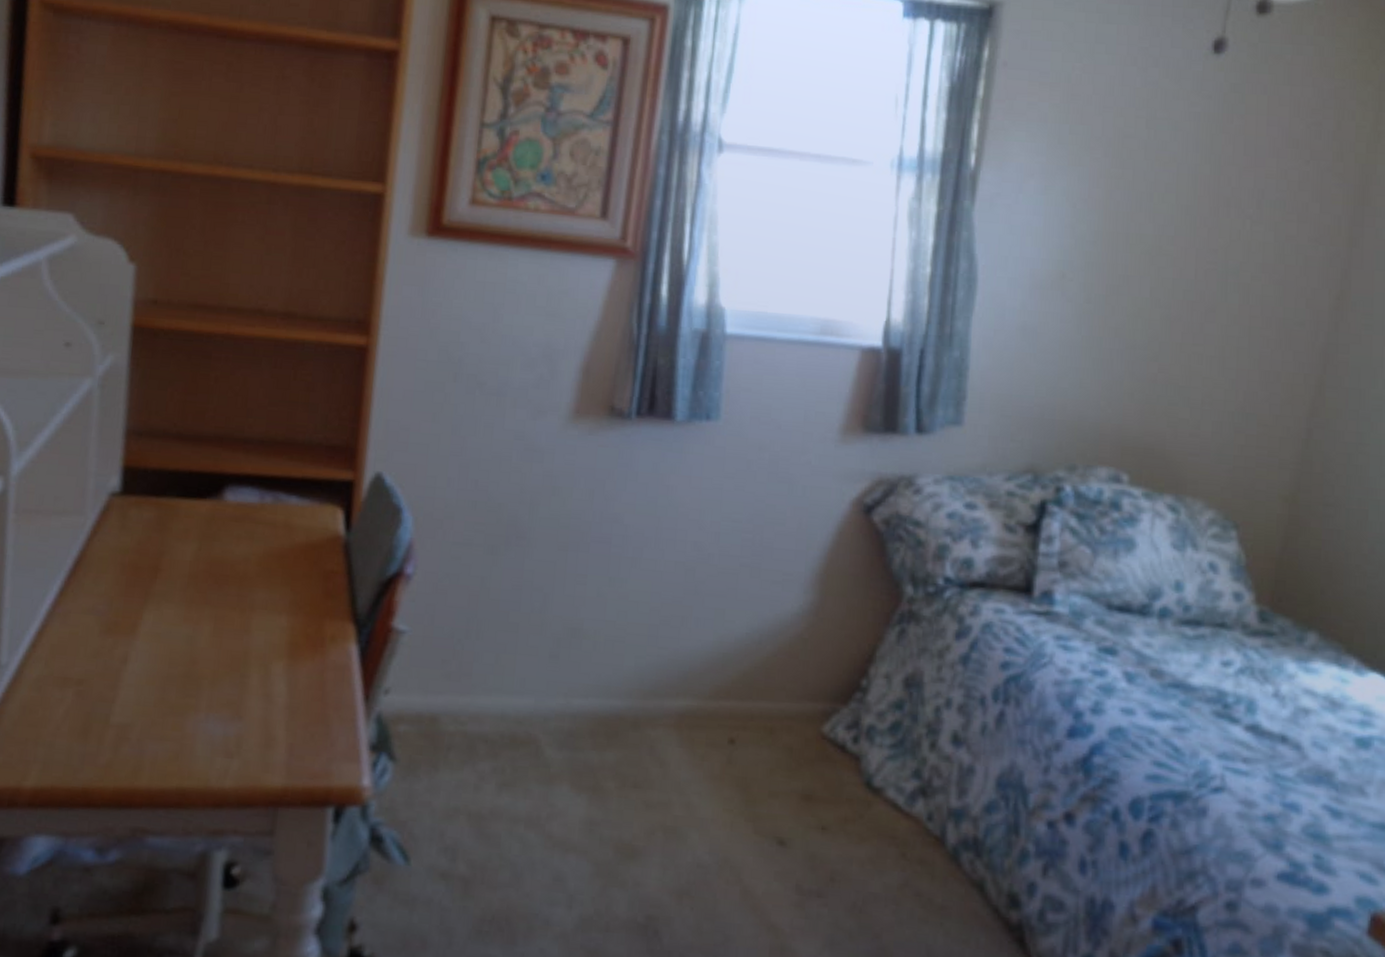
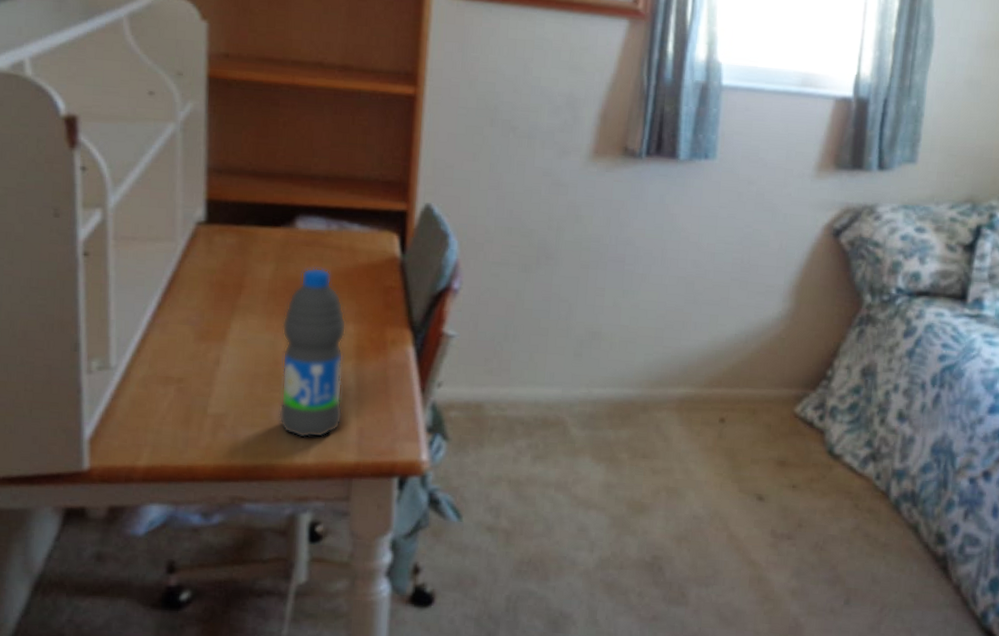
water bottle: none [193,547,279,756] -> present [279,267,347,439]

